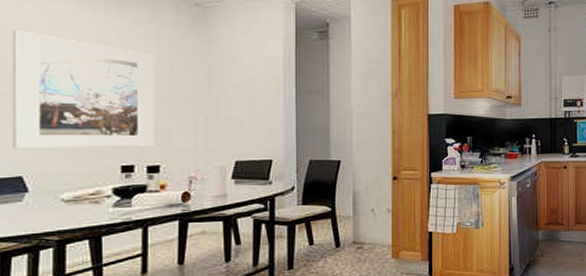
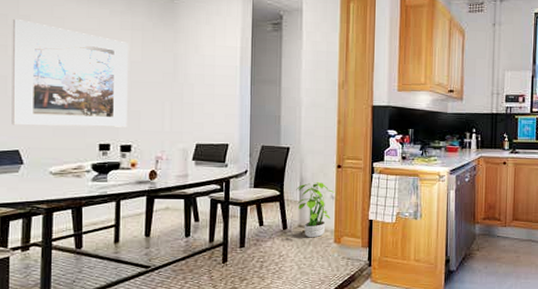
potted plant: none [348,194,393,255] -> present [295,181,336,238]

